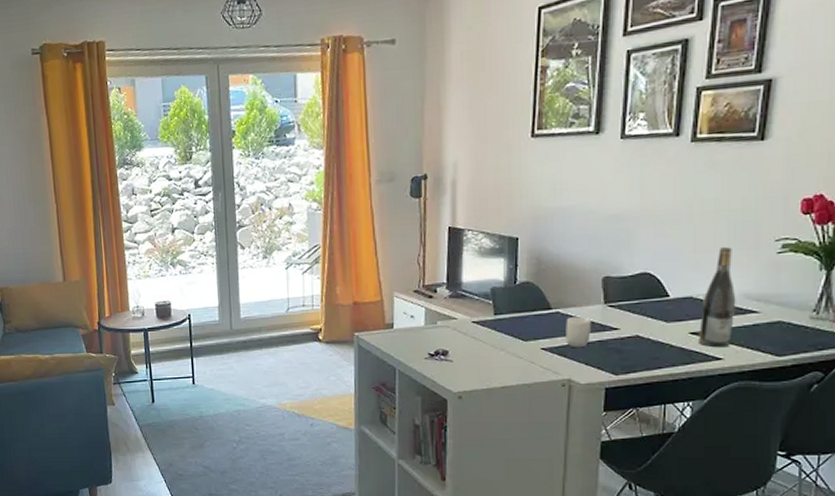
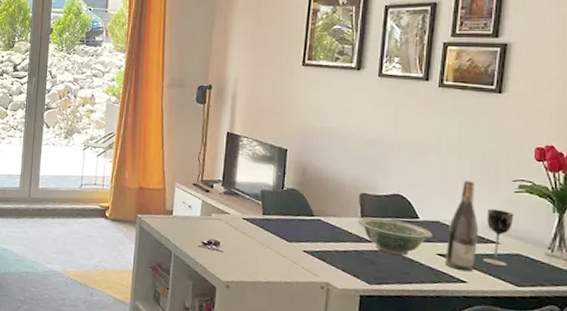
cup: present [566,317,592,348] -> none [326,225,350,256]
bowl: none [602,301,684,340] -> present [358,217,432,256]
wine glass: none [741,274,776,336] -> present [483,208,514,266]

